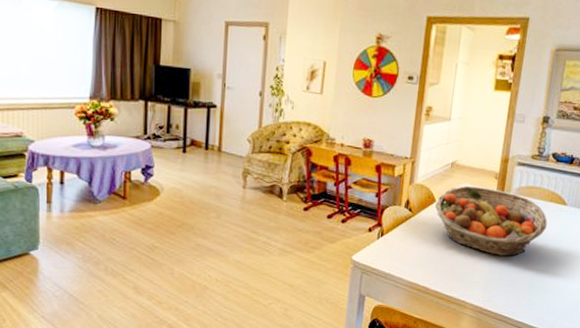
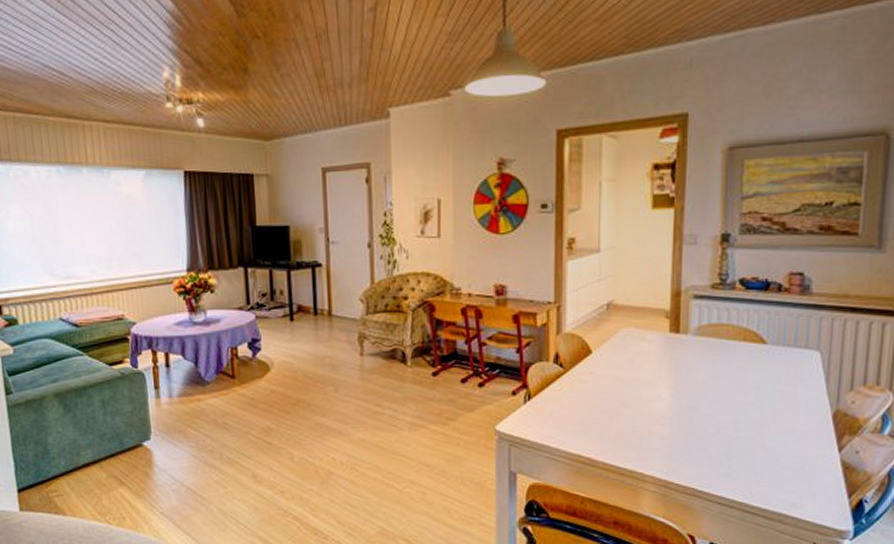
fruit basket: present [434,185,548,256] -> none [591,329,742,414]

